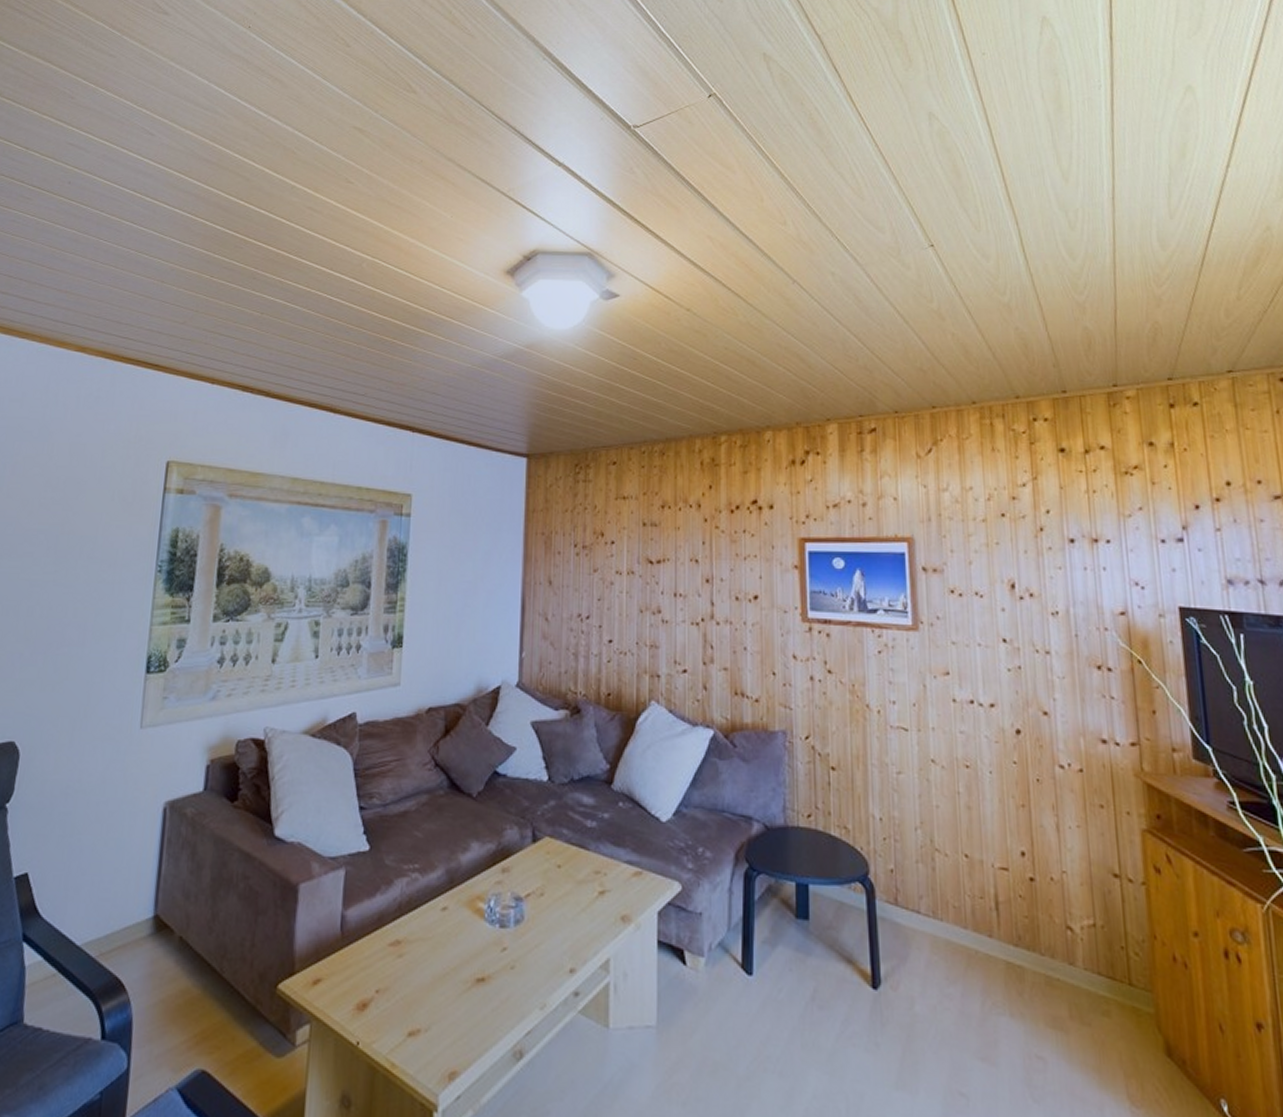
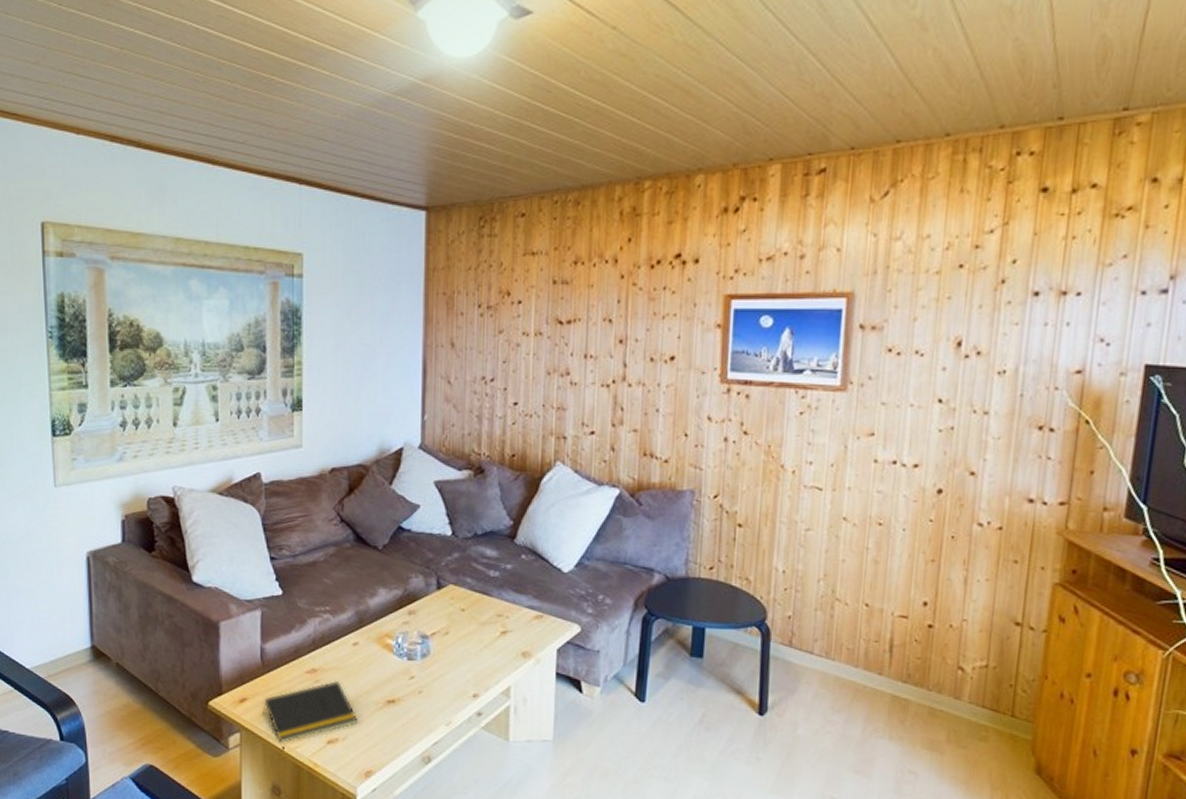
notepad: none [338,954,444,1036] -> present [263,680,358,743]

